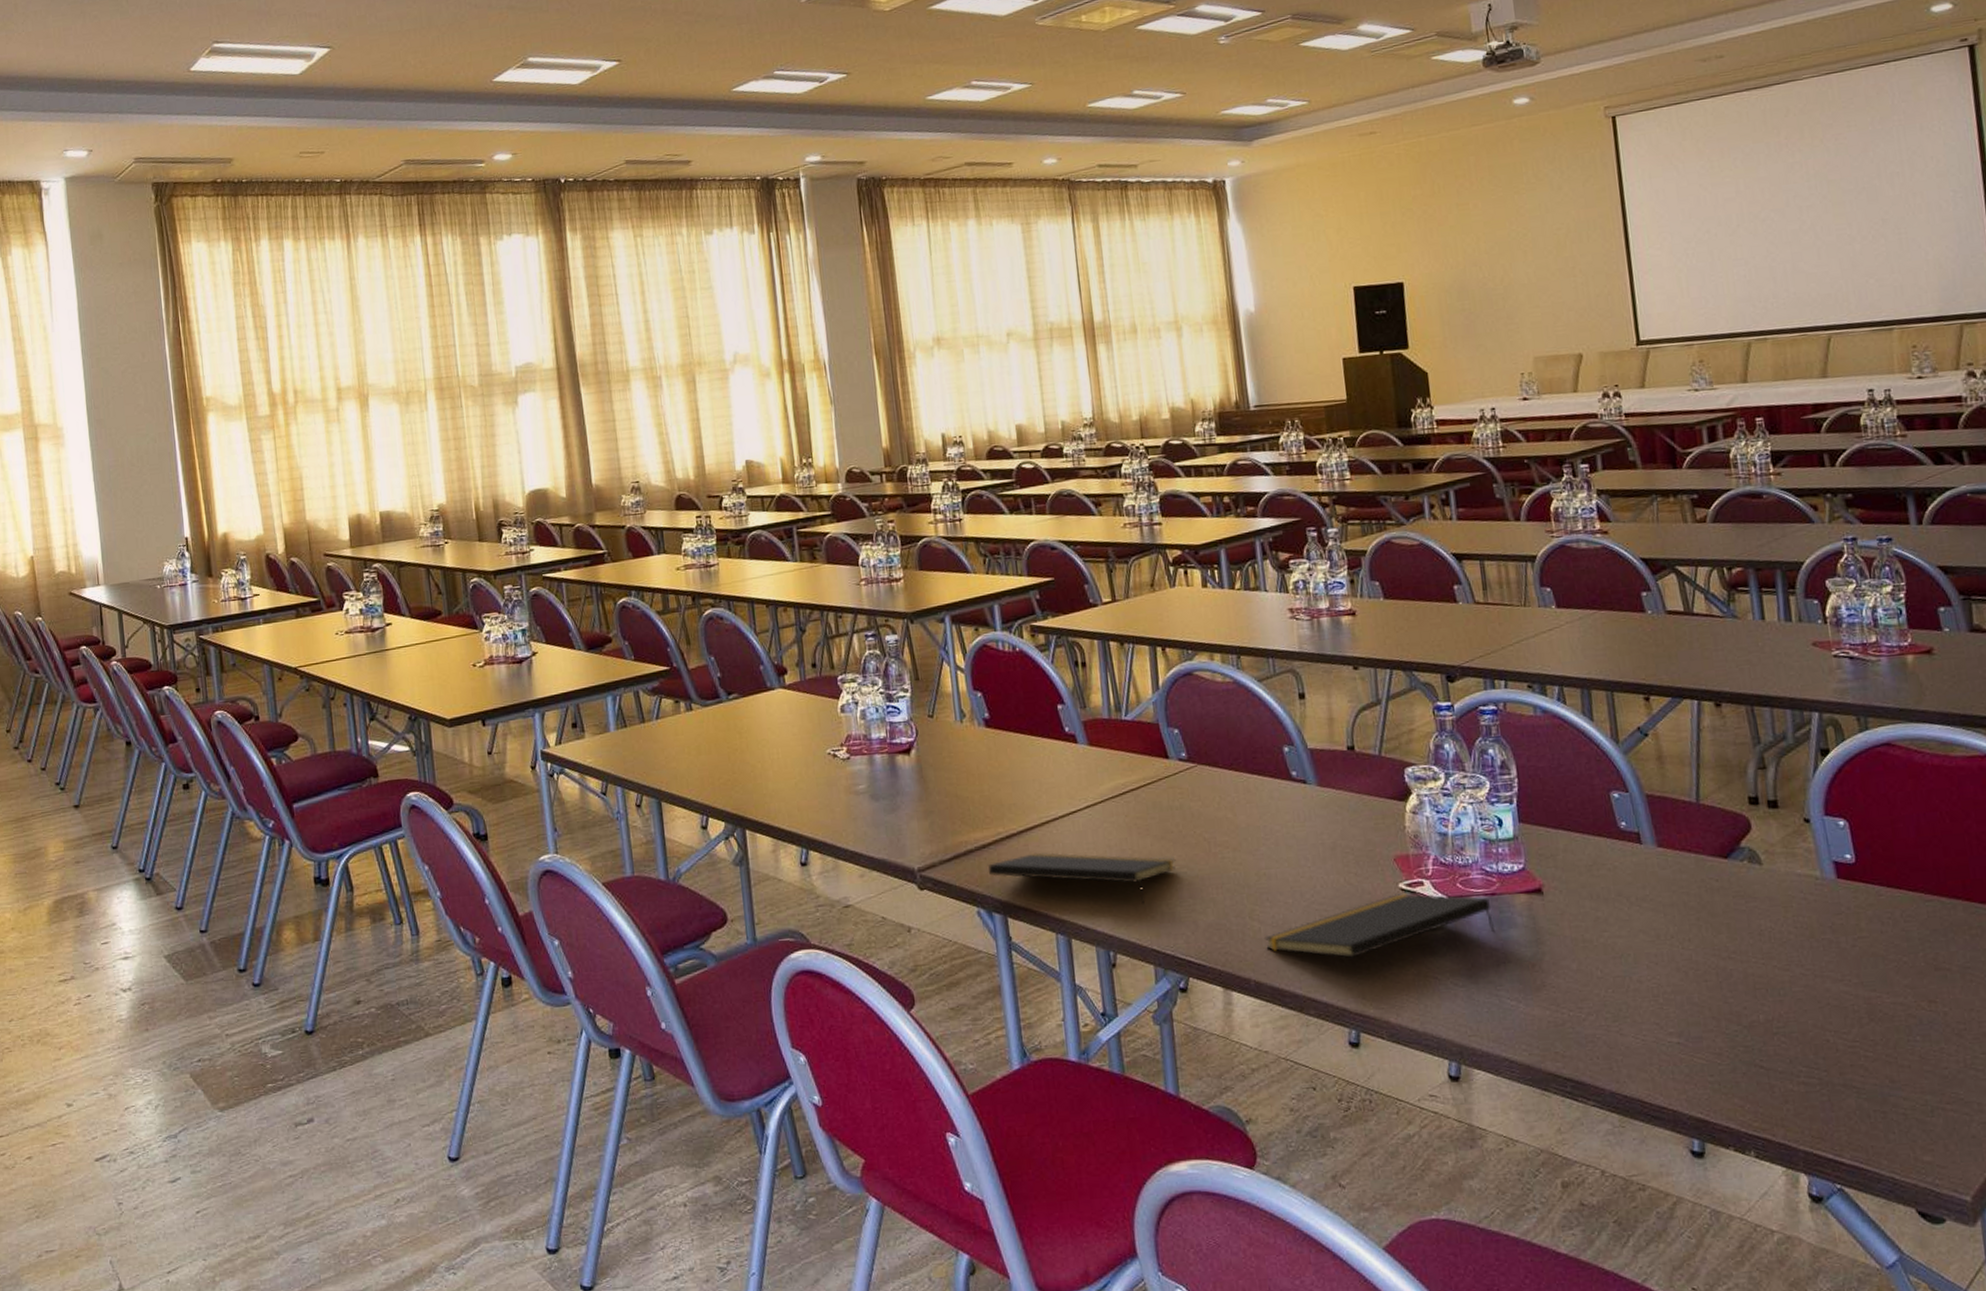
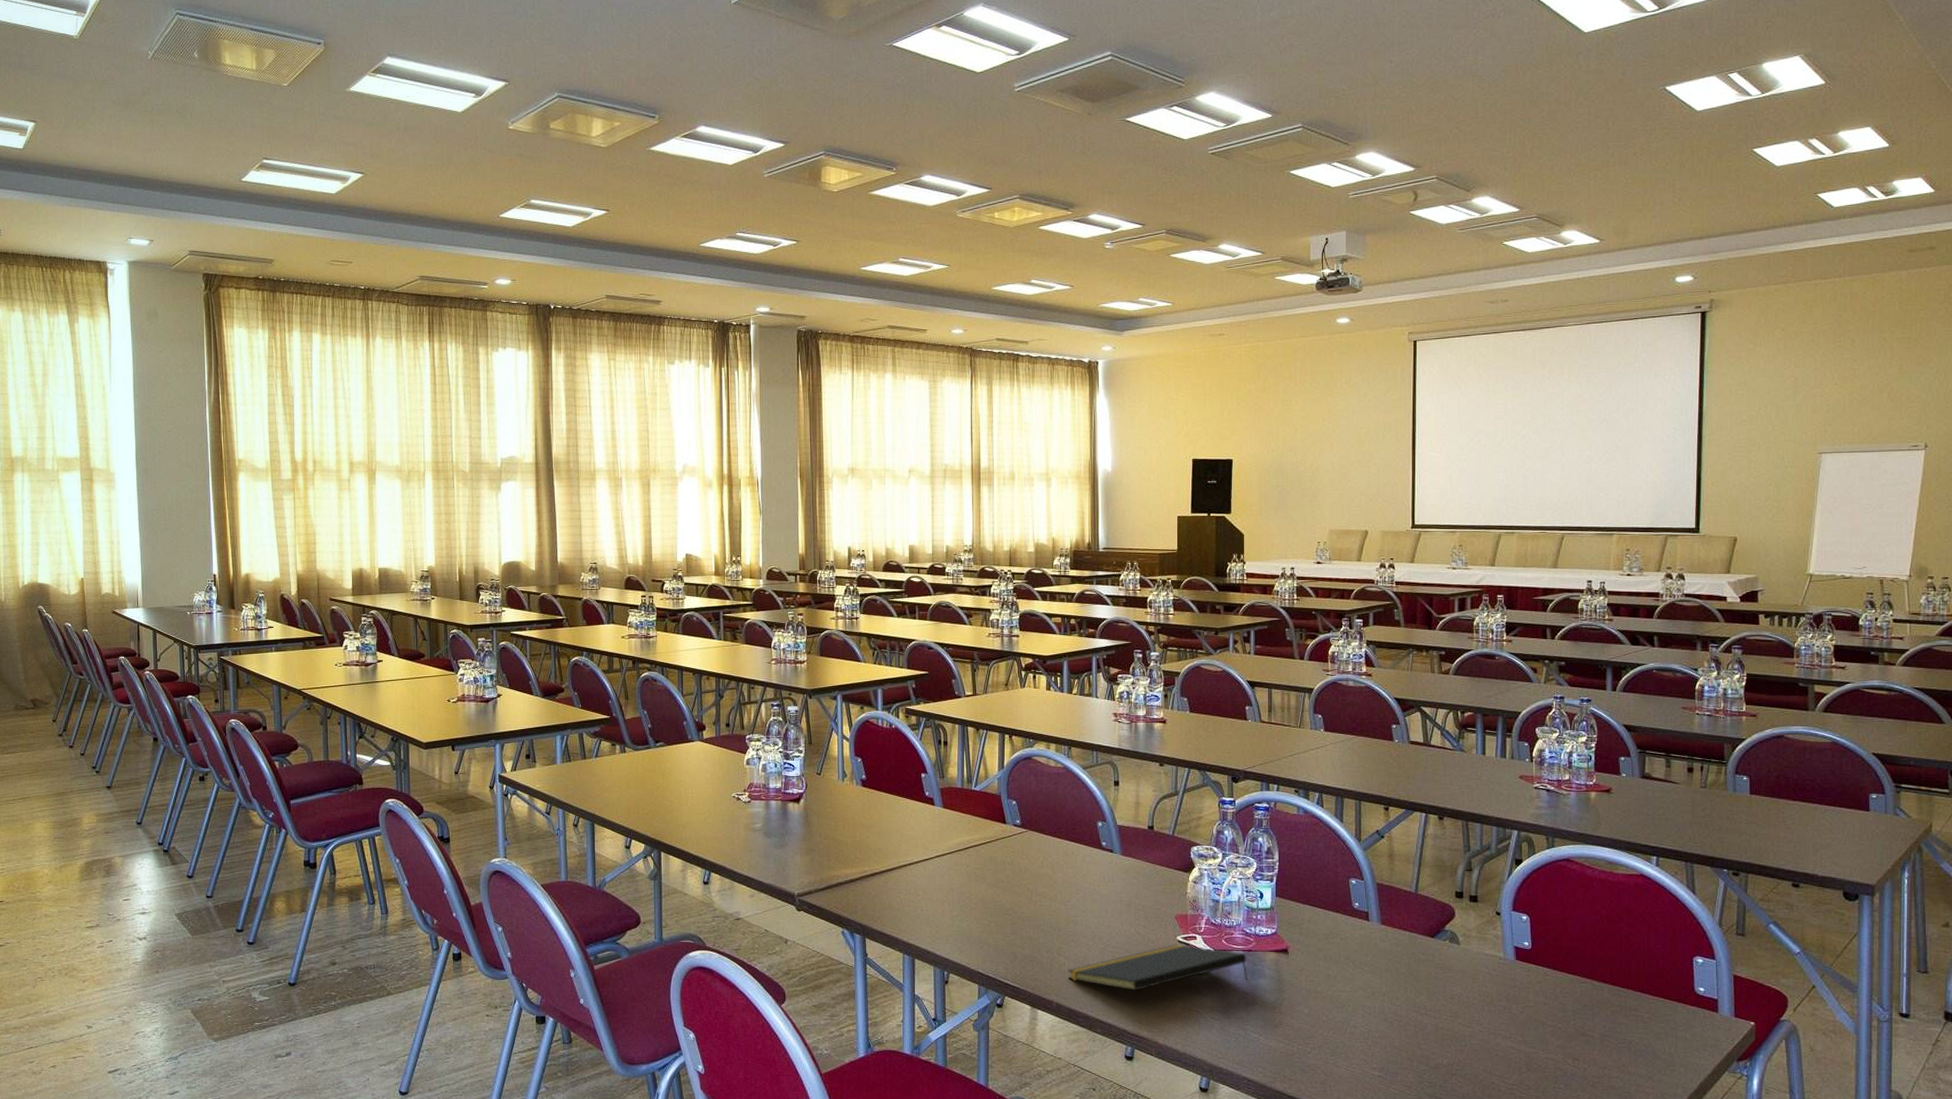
notepad: present [988,852,1176,904] -> none [854,889,1004,936]

